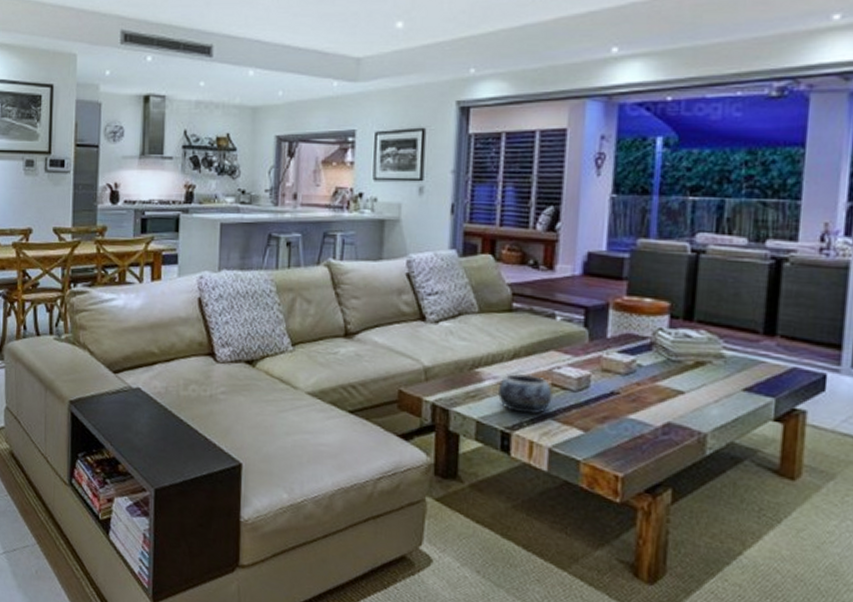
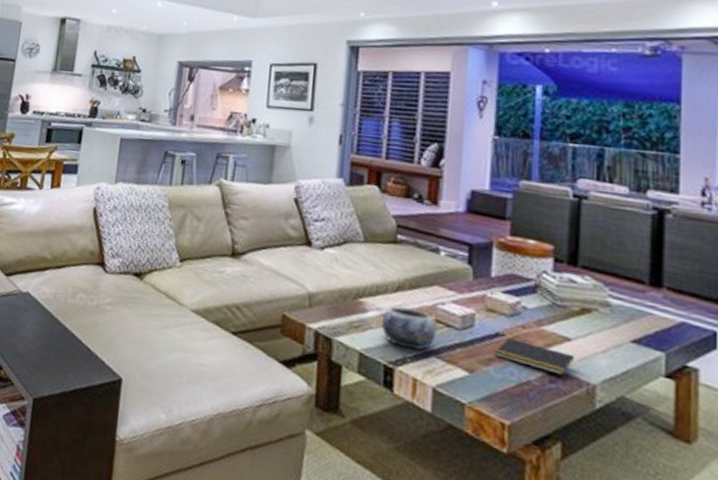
notepad: none [610,396,688,427] -> present [495,338,575,376]

